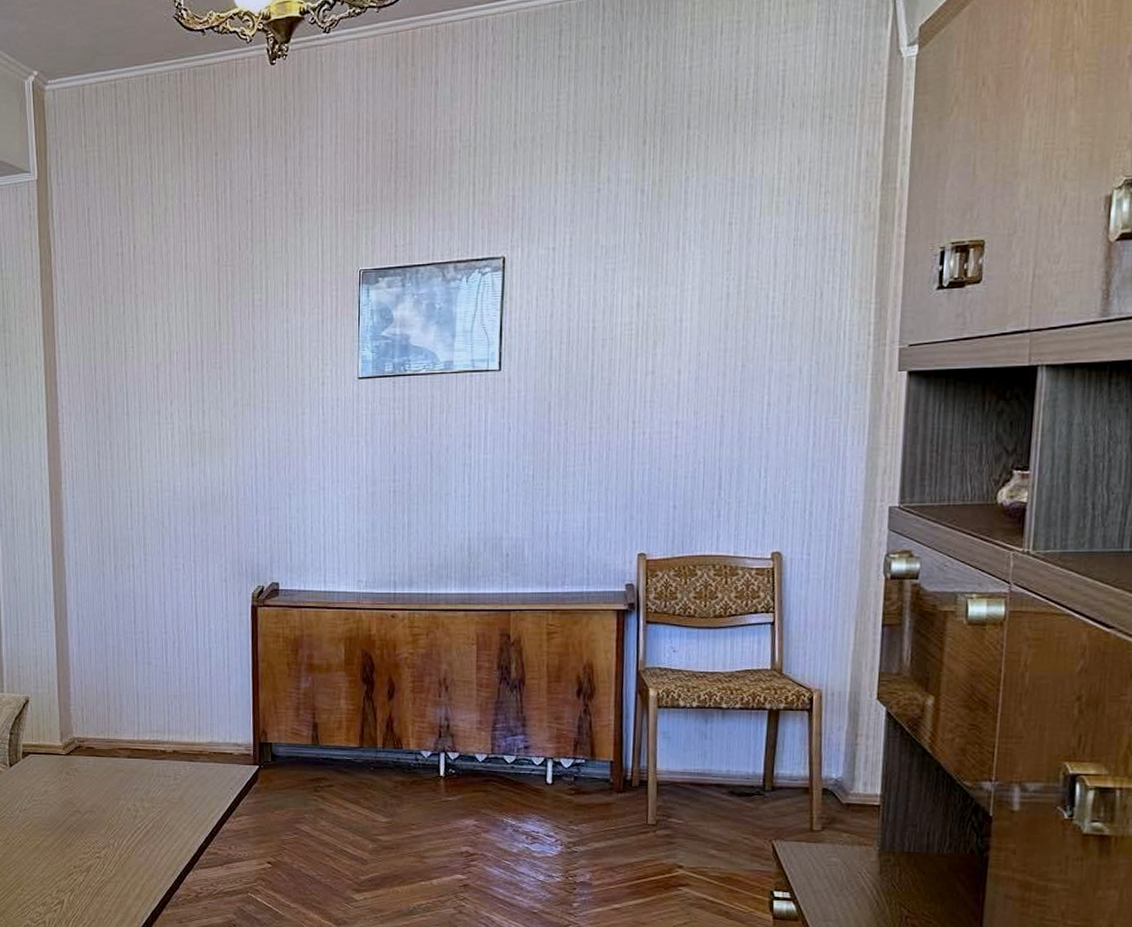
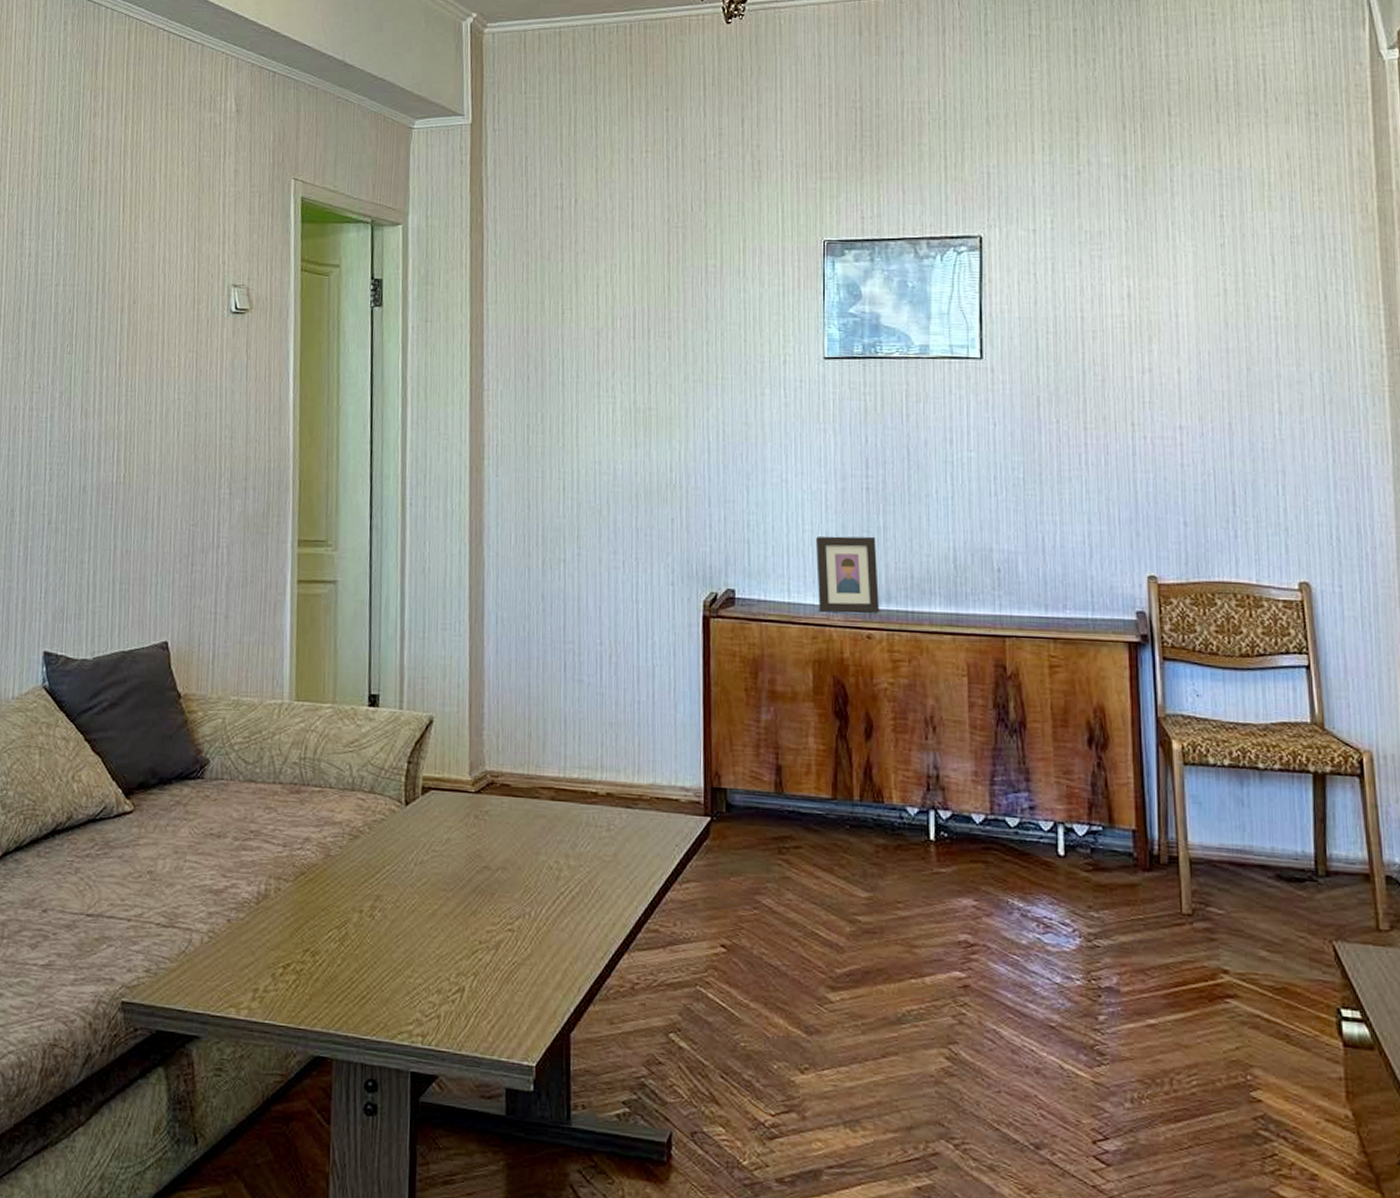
picture frame: none [348,532,403,597] -> present [815,536,880,614]

